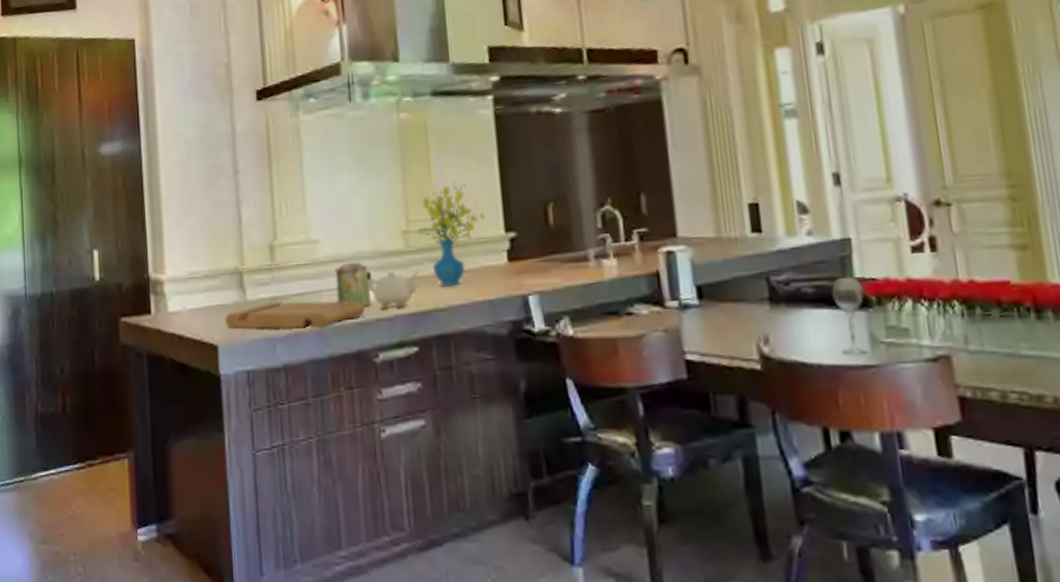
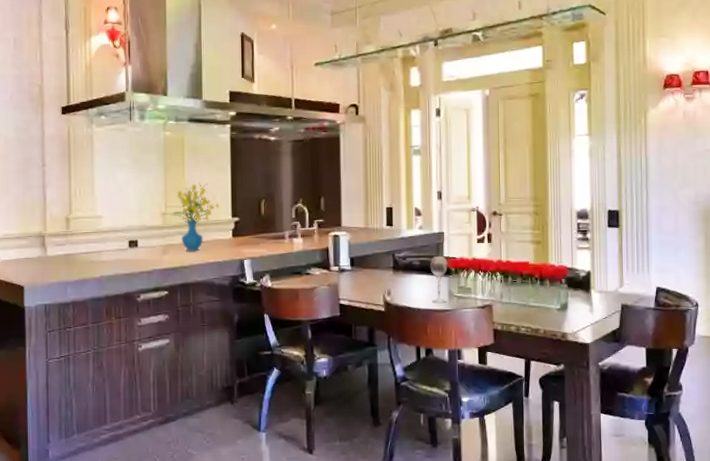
cutting board: present [225,300,365,330] -> none [30,258,133,277]
canister: present [335,262,371,308] -> none [113,232,137,264]
teapot: present [366,271,419,309] -> none [135,240,172,266]

